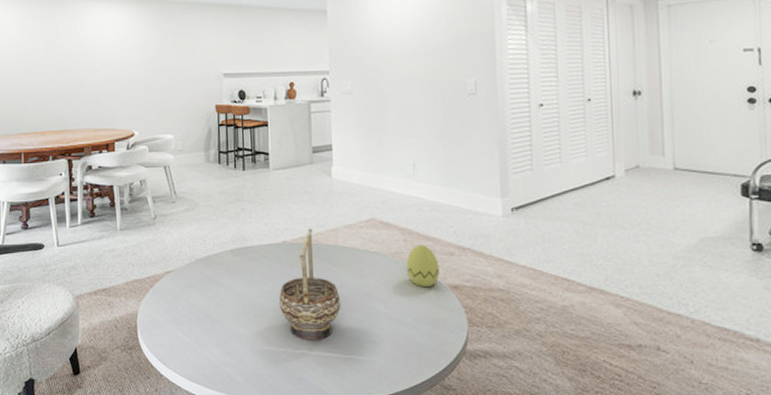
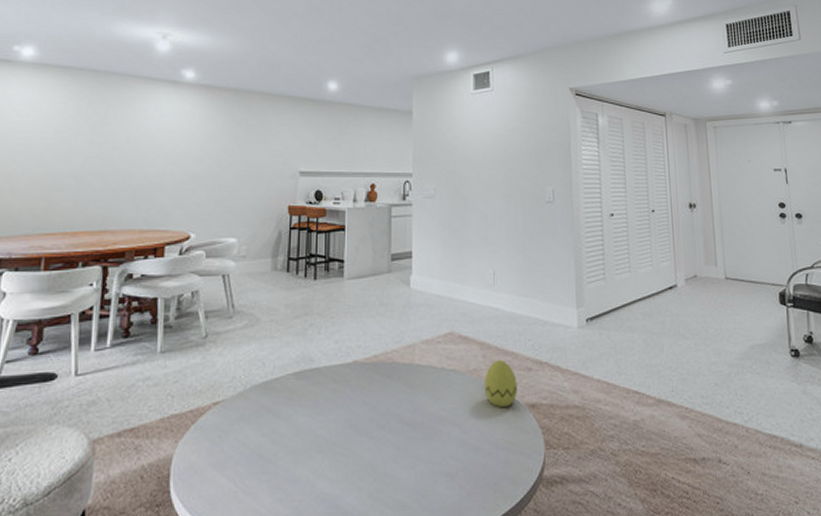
decorative bowl: present [279,228,341,342] -> none [346,345,414,479]

